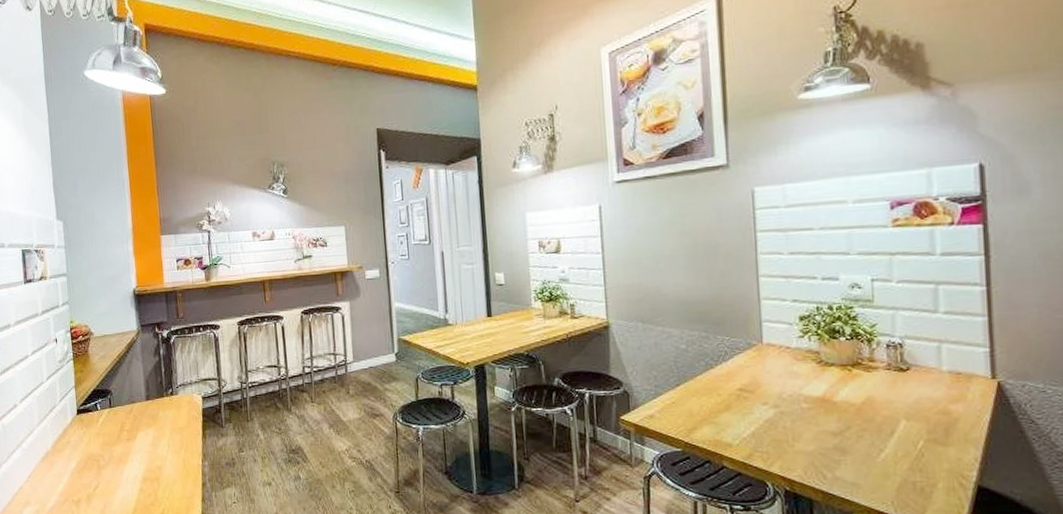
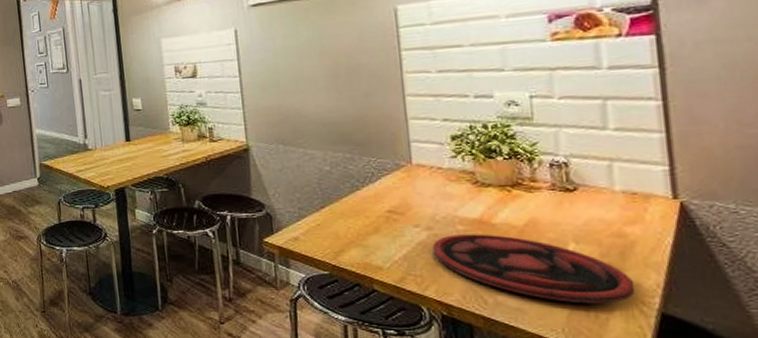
plate: none [778,411,957,478] -> present [432,234,636,304]

